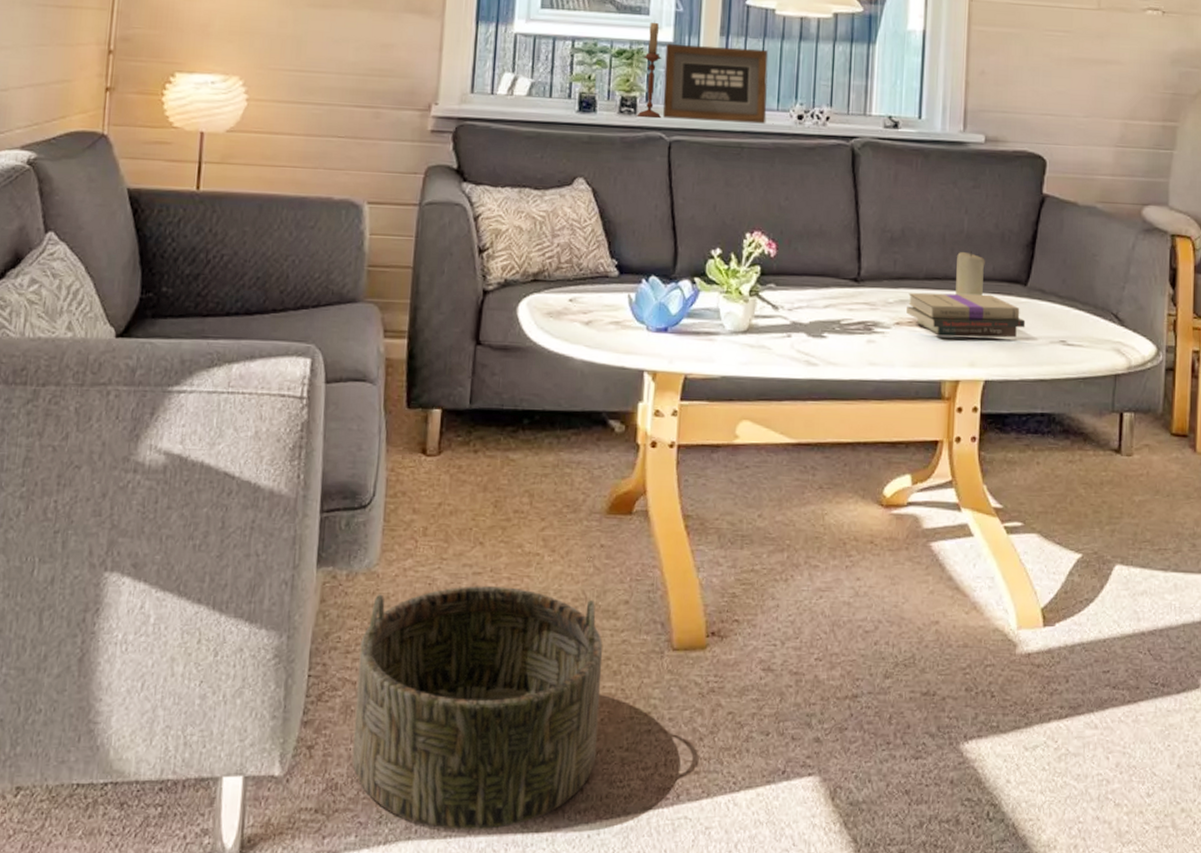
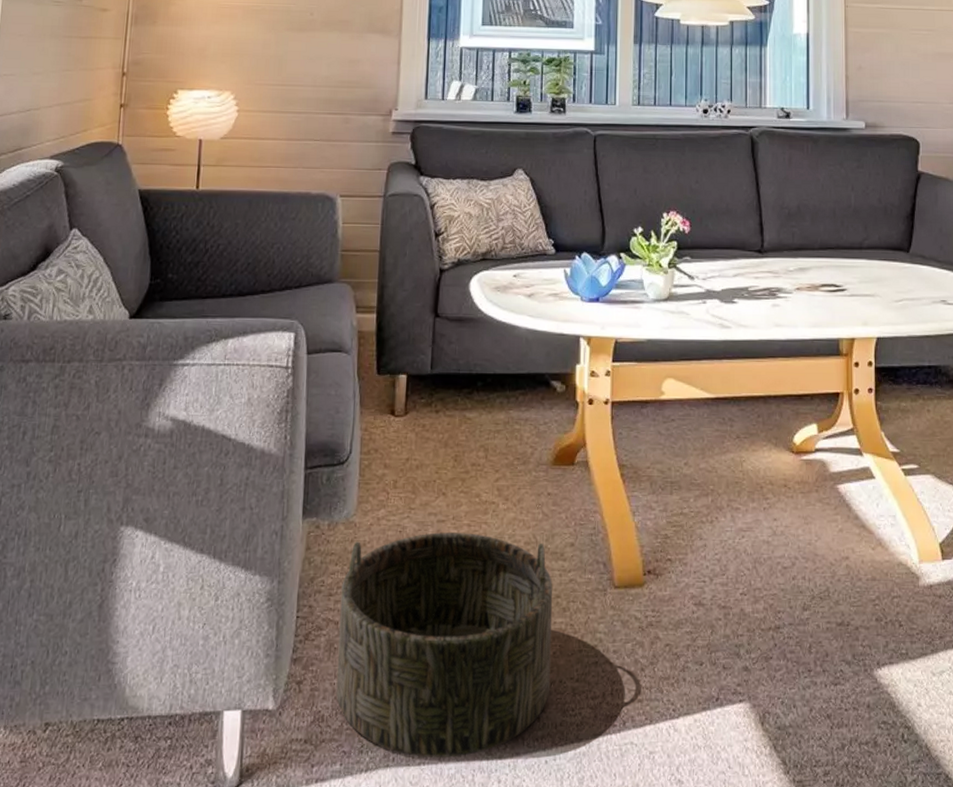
candlestick: present [636,21,662,119] -> none [566,33,587,116]
picture frame: present [662,43,768,124] -> none [587,51,677,118]
books: present [906,293,1026,338] -> none [805,261,910,300]
candle: present [955,250,985,296] -> none [847,222,872,263]

